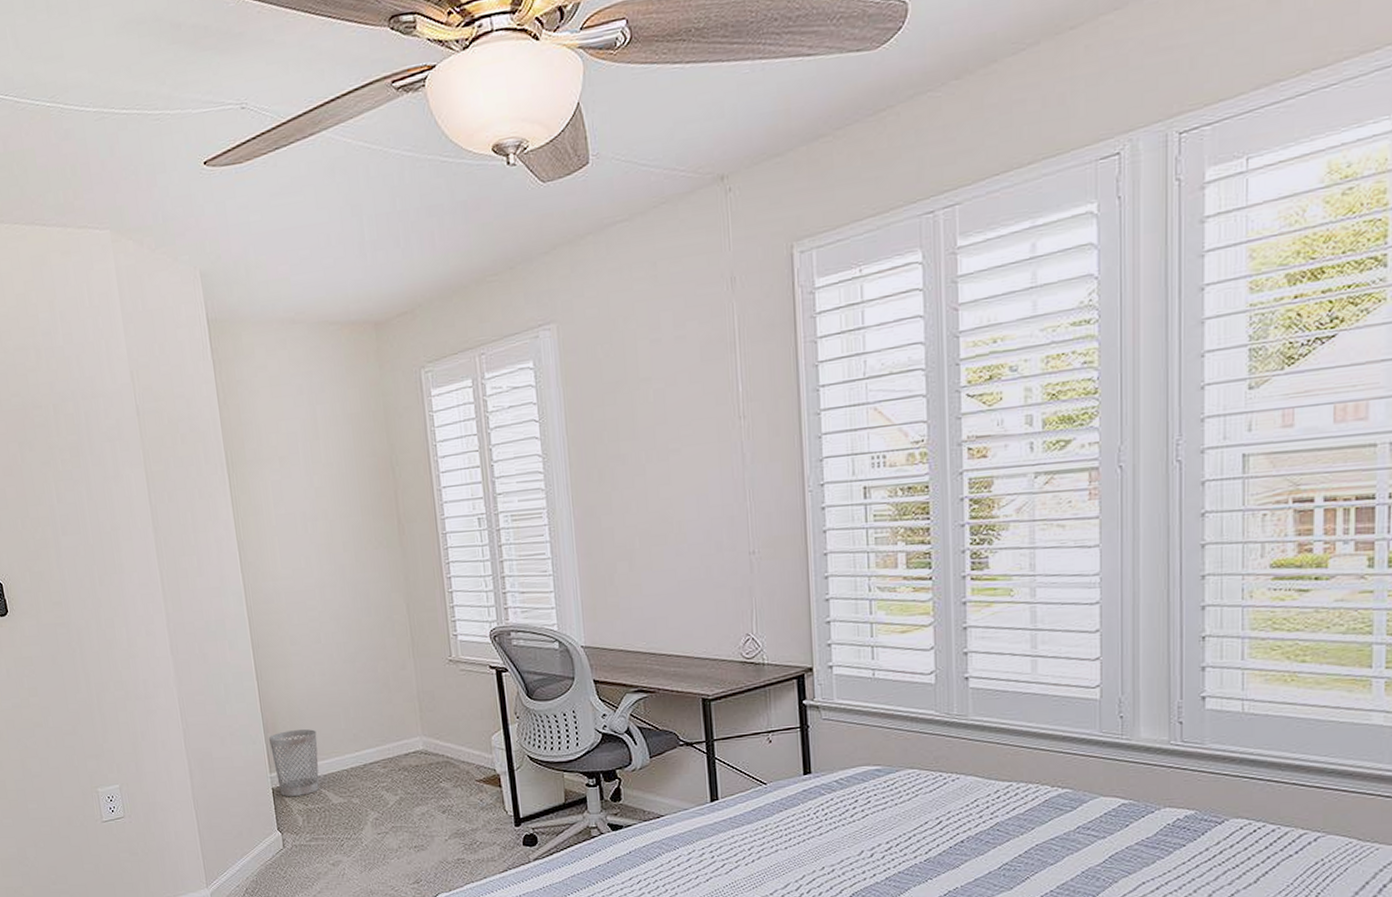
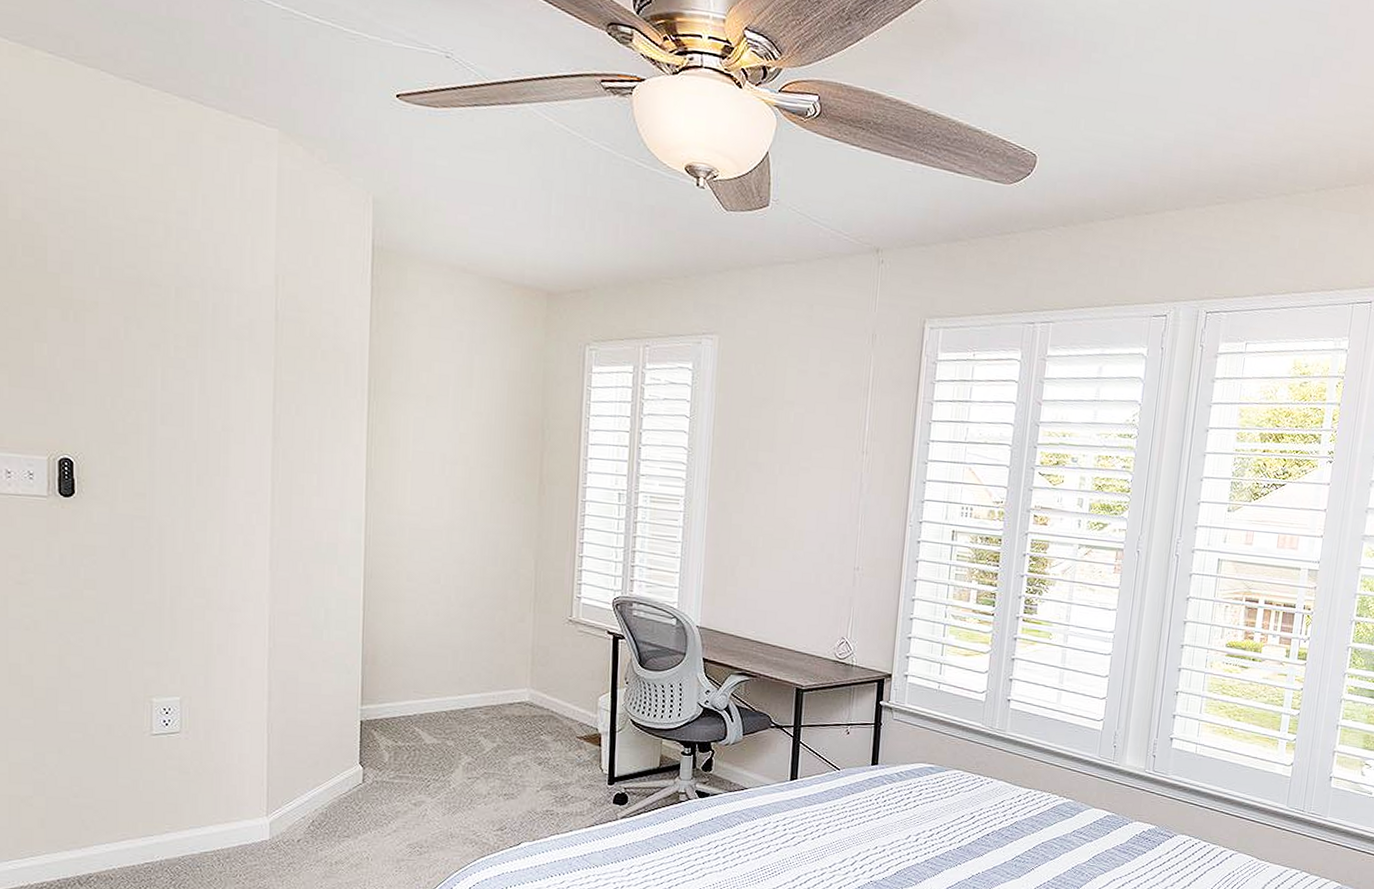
wastebasket: present [268,729,319,796] -> none [365,665,420,732]

